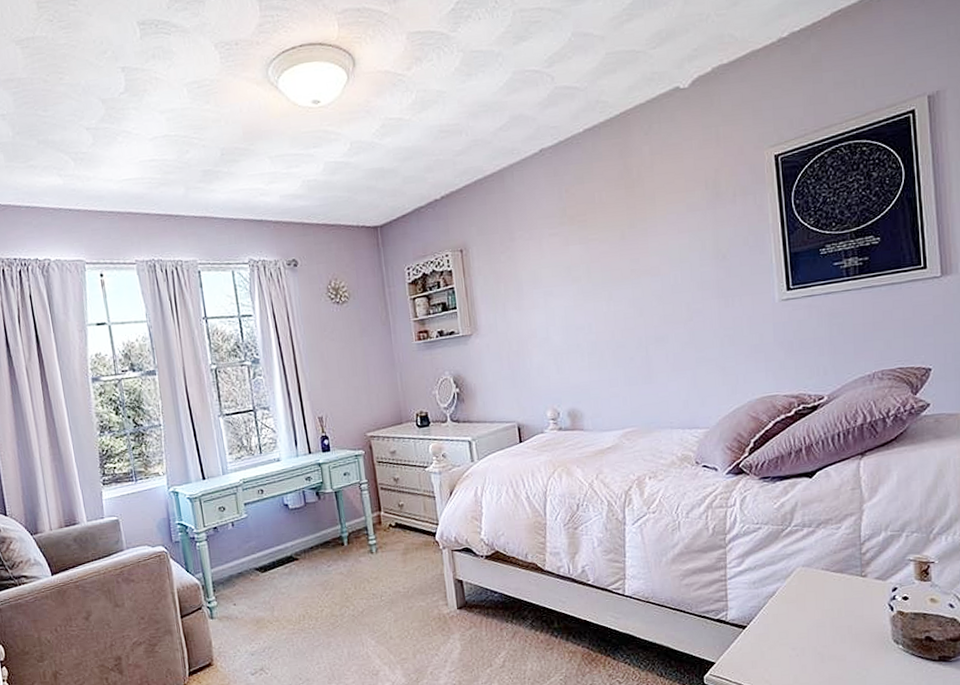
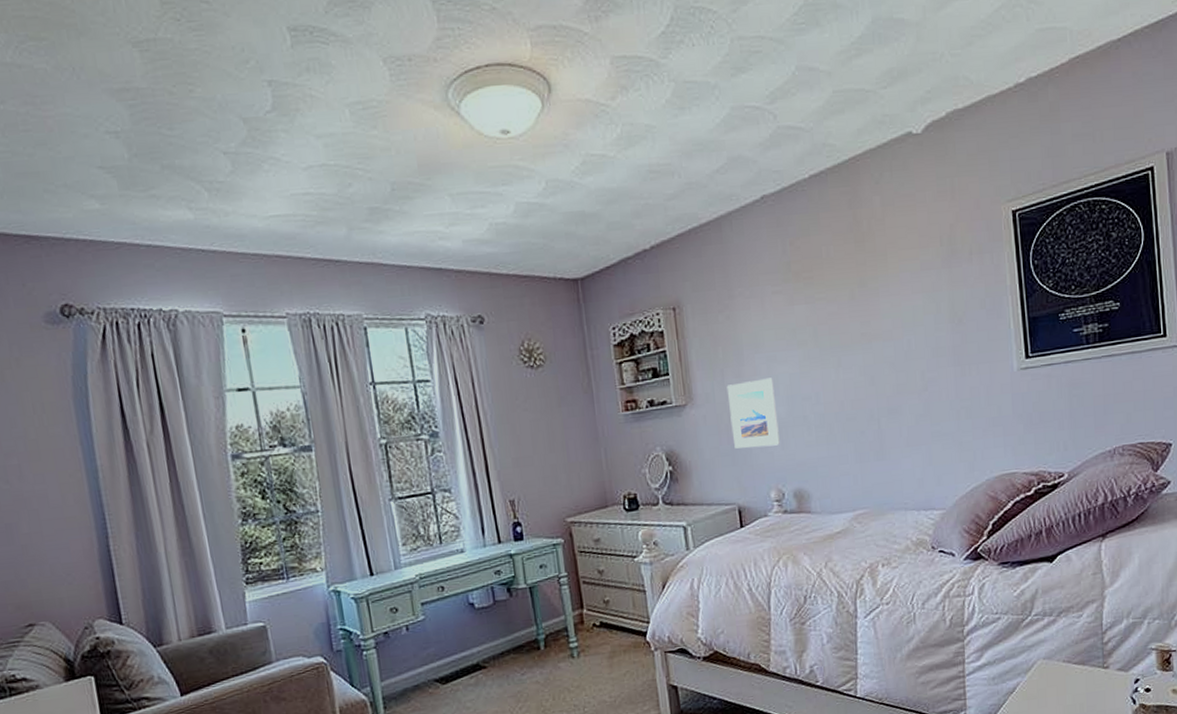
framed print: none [507,310,556,373] -> present [726,378,780,449]

